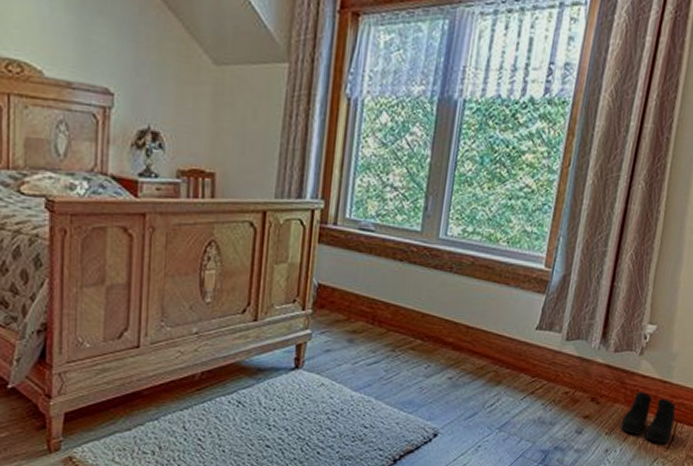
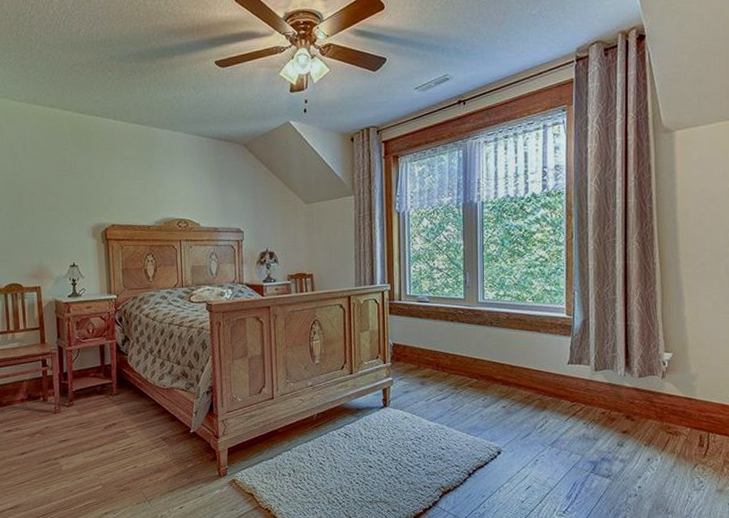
boots: present [620,391,676,444] -> none [657,407,706,452]

